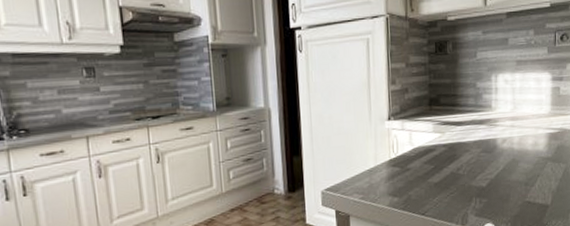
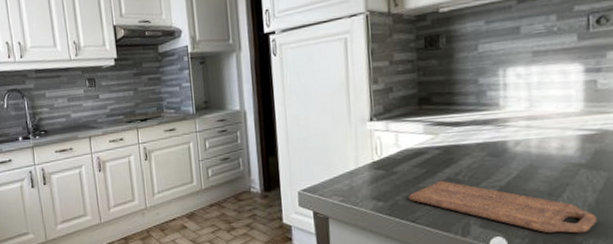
cutting board: none [419,175,558,218] -> present [408,180,598,234]

